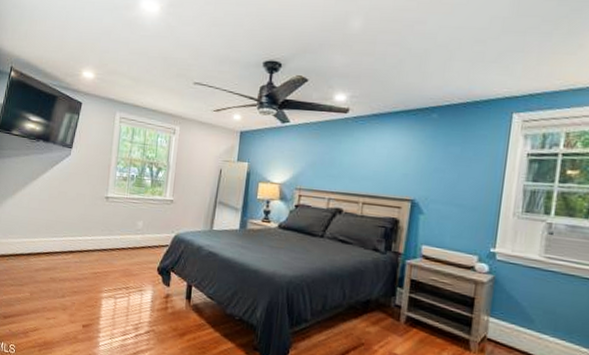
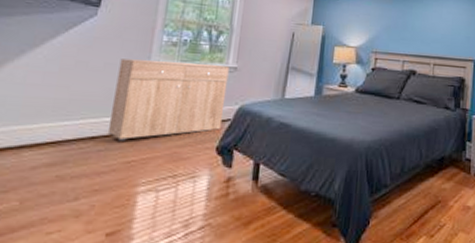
dresser: none [81,190,167,256] -> present [107,59,230,141]

